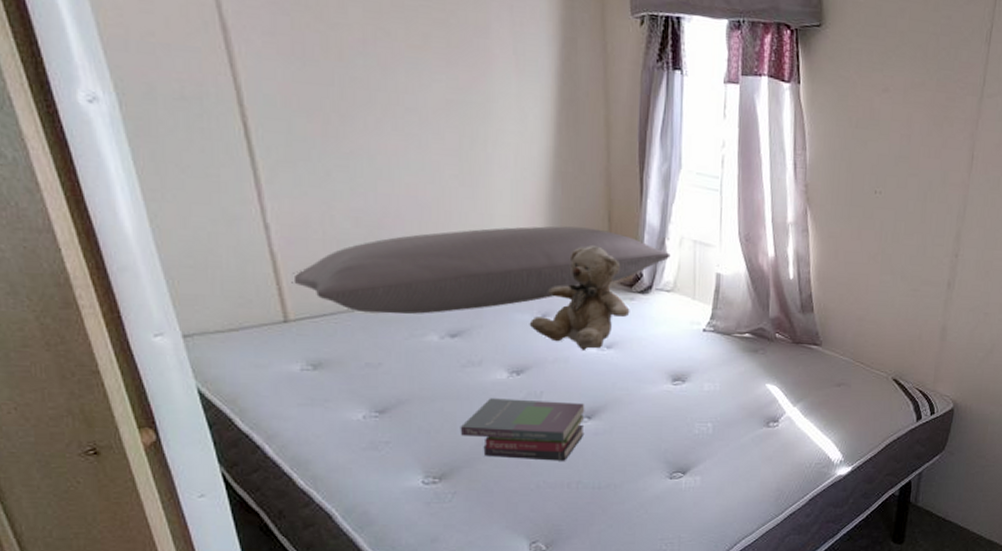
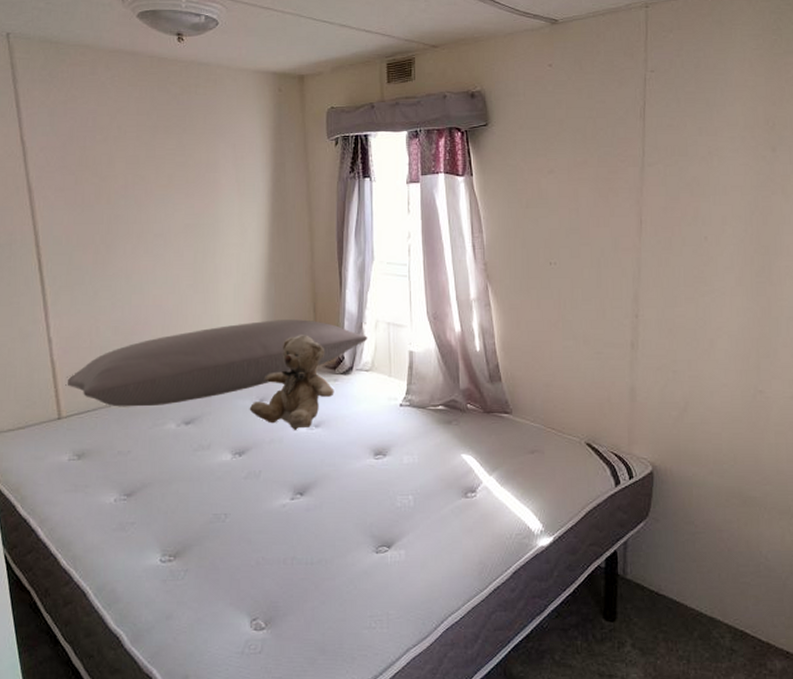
books: present [460,398,585,461] -> none [191,478,298,537]

